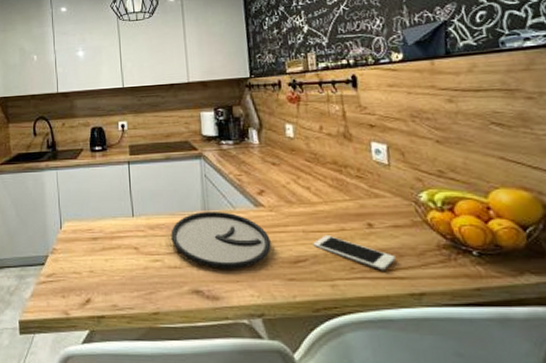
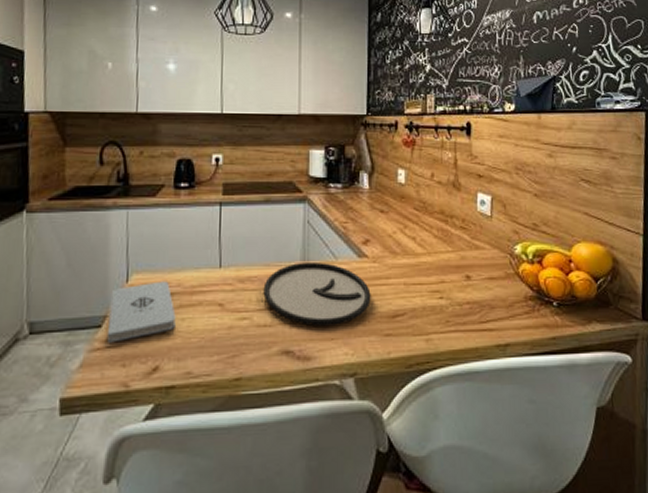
notepad: none [49,228,101,278] -> present [106,281,176,343]
cell phone: present [313,235,396,271] -> none [413,288,487,323]

